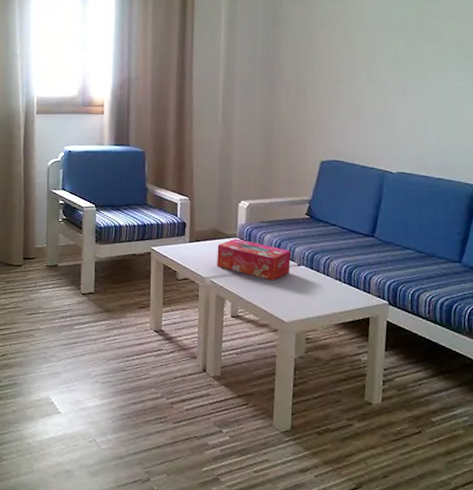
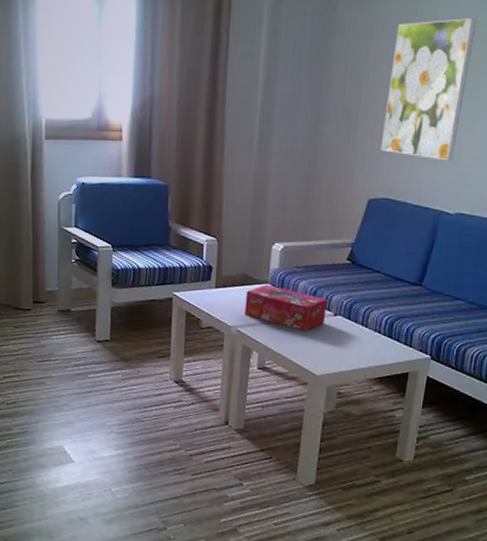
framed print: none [328,12,399,128] -> present [380,18,477,161]

